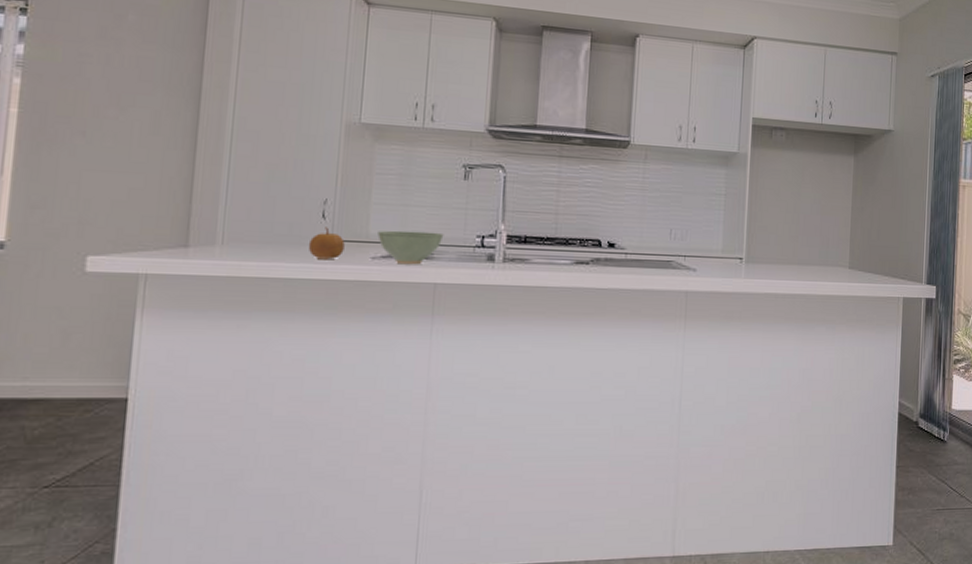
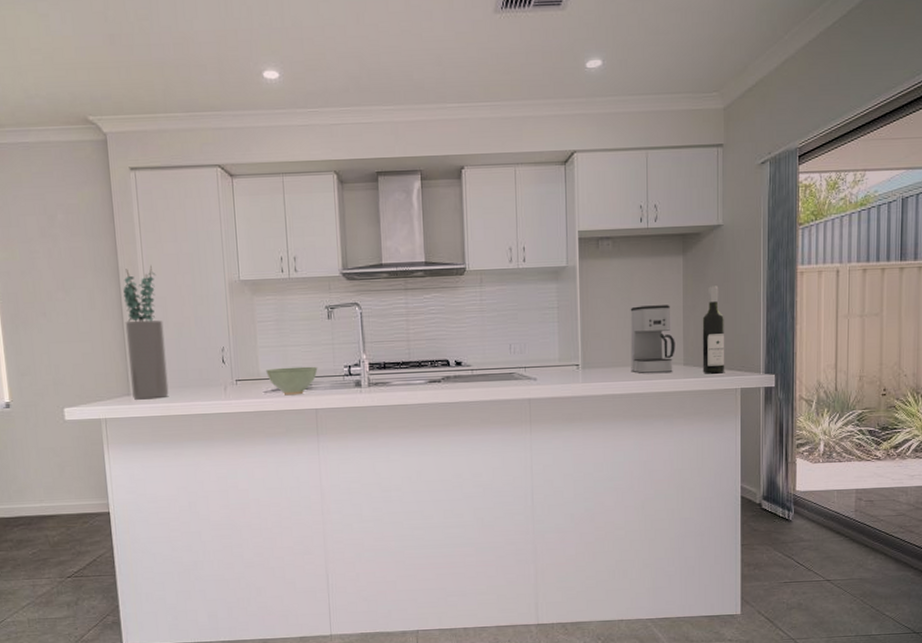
vase: none [190,91,252,255] -> present [123,265,169,400]
fruit: present [308,227,345,260] -> none [215,370,243,397]
coffee maker: none [796,202,842,276] -> present [630,305,675,374]
bottle: none [867,189,891,280] -> present [702,286,725,374]

